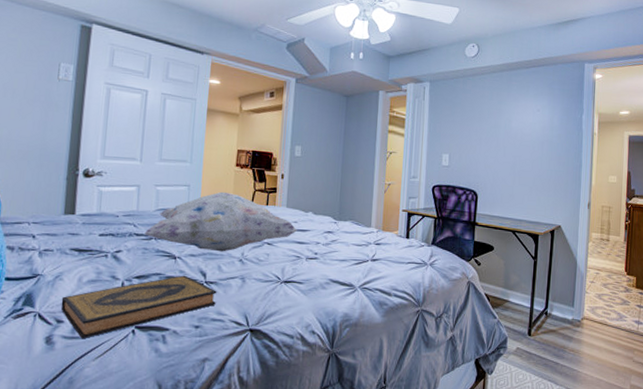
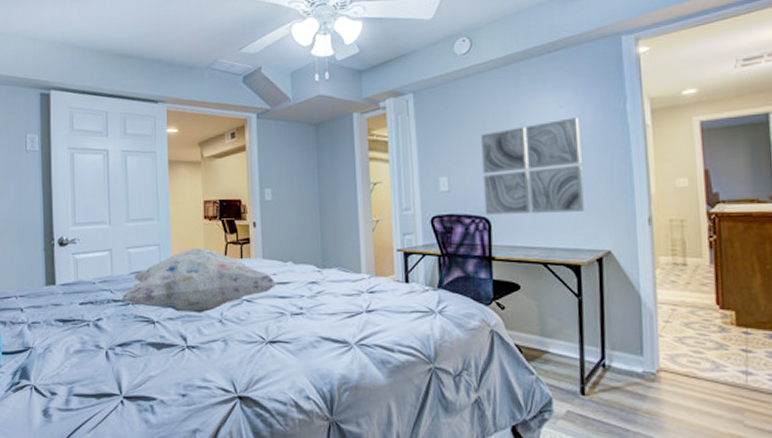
hardback book: present [60,275,217,339] -> none [53,340,200,411]
wall art: none [474,120,550,193] -> present [481,117,584,215]

